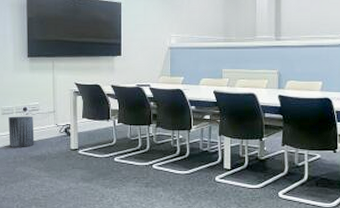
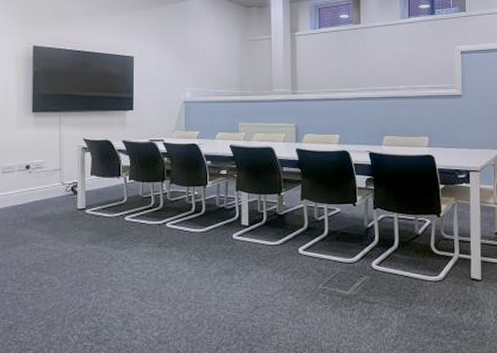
trash can: present [8,116,35,147] -> none [9,174,38,208]

